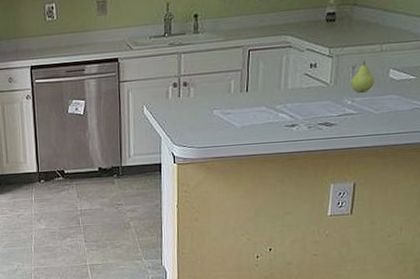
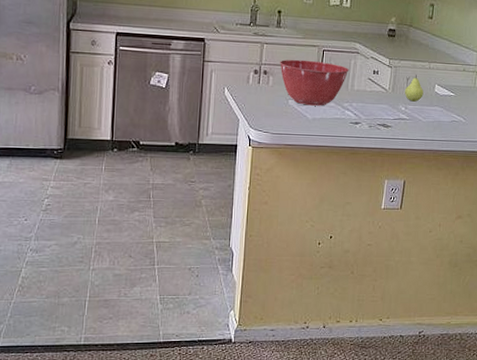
mixing bowl: none [200,63,281,113] -> present [280,59,349,106]

